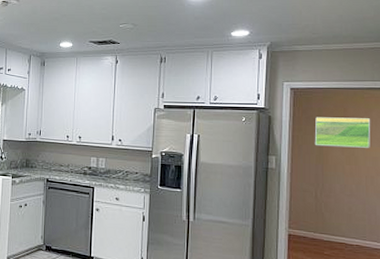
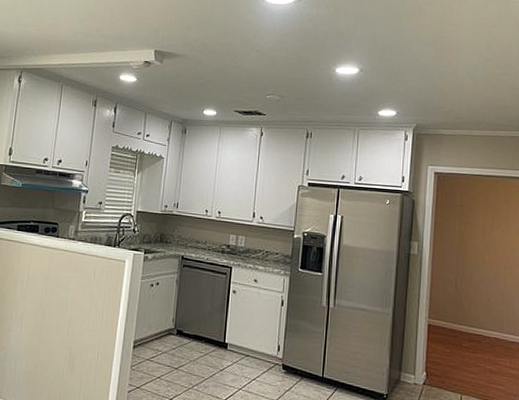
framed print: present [314,117,370,148] -> none [456,203,509,238]

